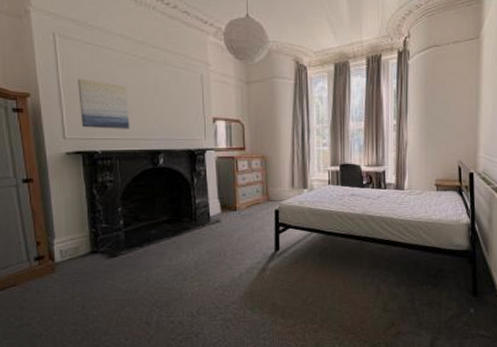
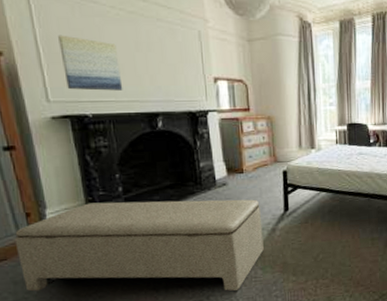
bench: none [24,234,253,331] -> present [14,199,264,292]

